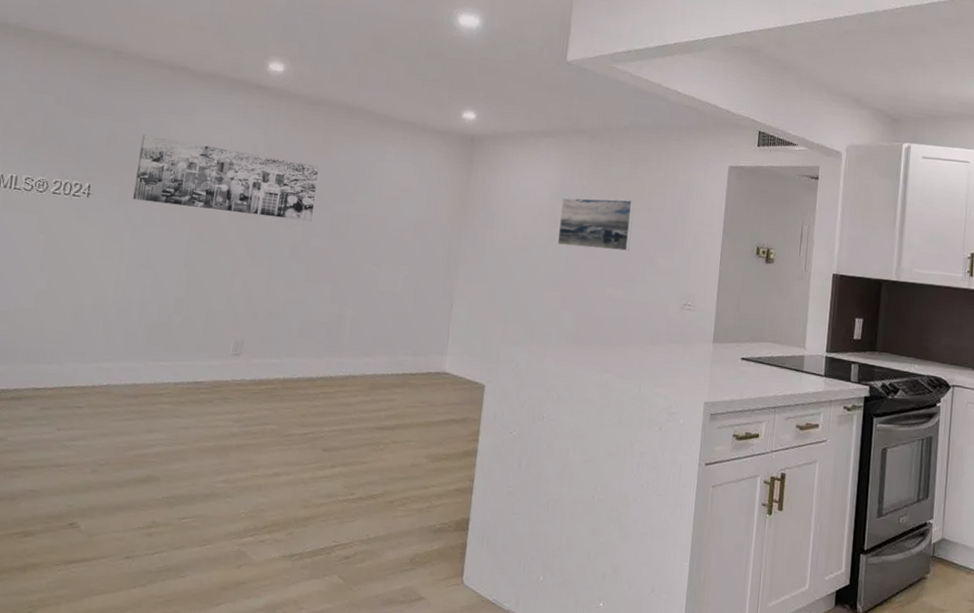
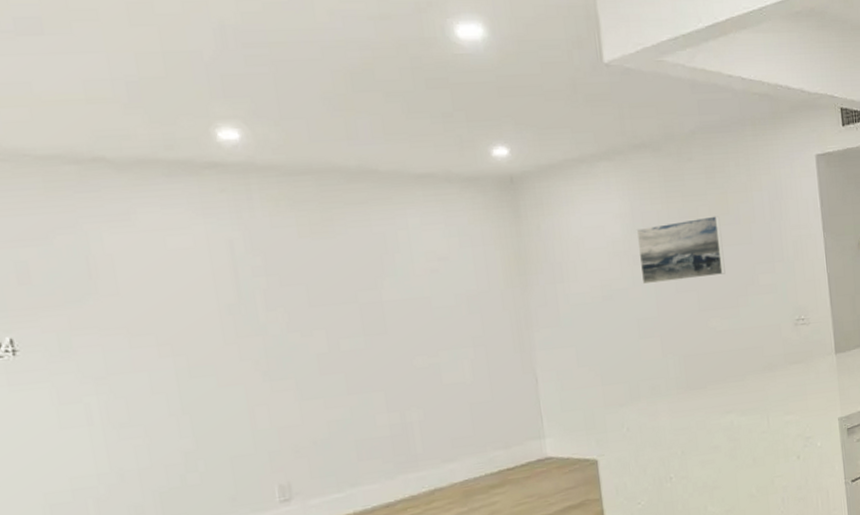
wall art: present [133,135,319,221] -> none [66,250,335,345]

